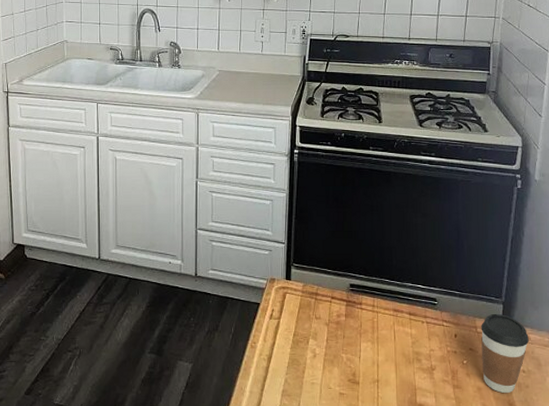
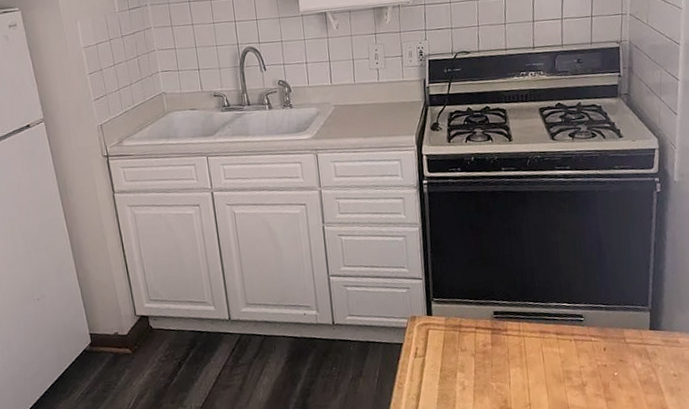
coffee cup: present [481,314,529,394] -> none [629,322,678,400]

